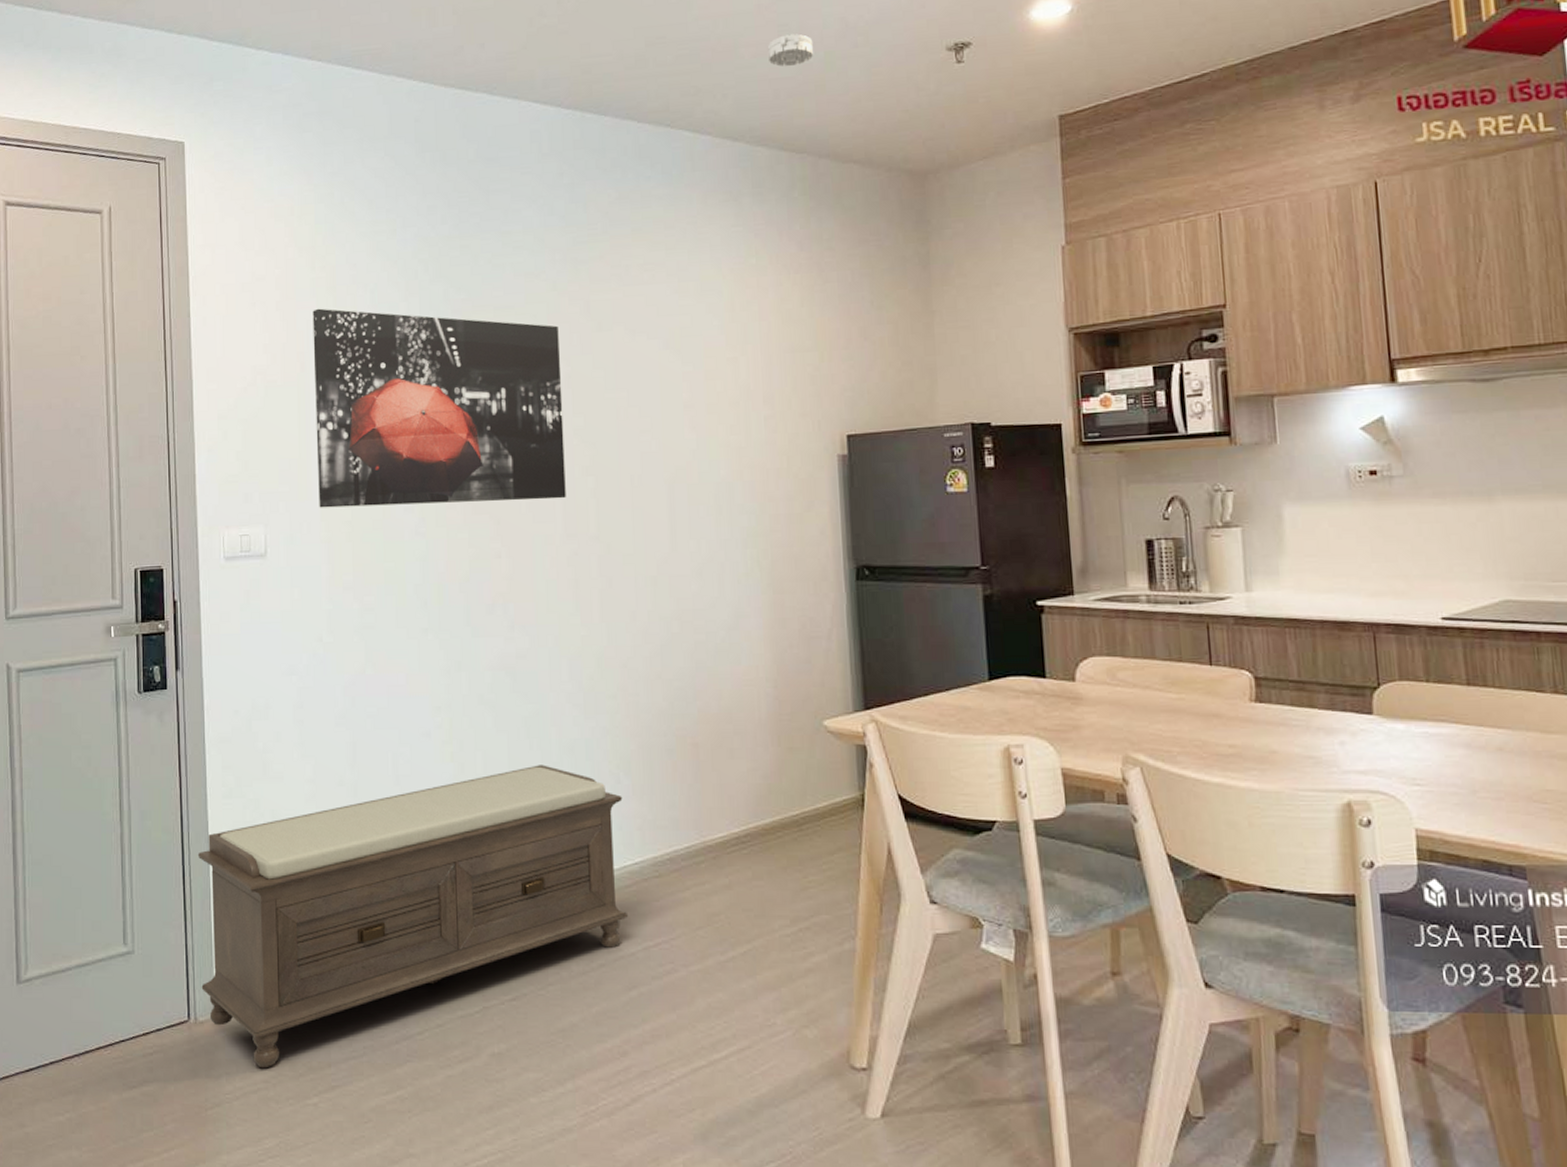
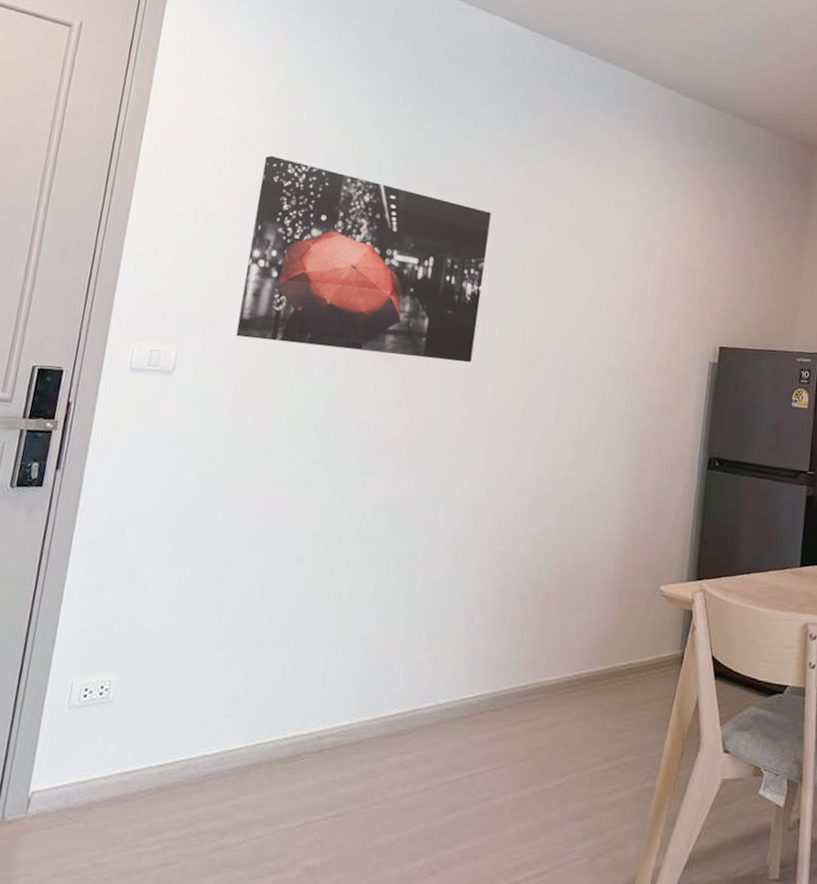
bench: present [197,765,629,1069] -> none [15,598,474,872]
smoke detector: present [768,33,814,67] -> none [707,12,745,40]

